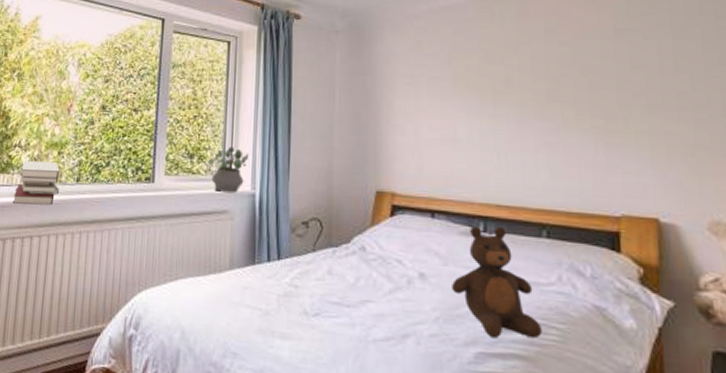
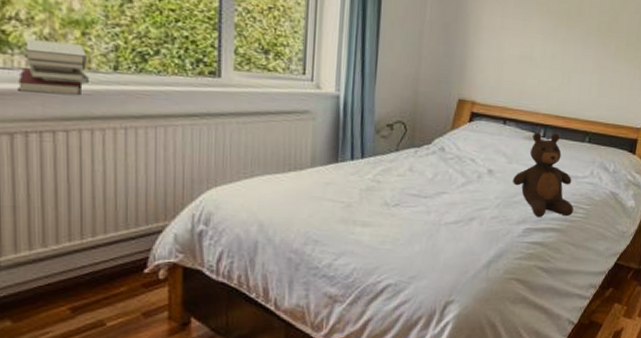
potted plant: present [208,146,248,194] -> none [286,45,332,94]

